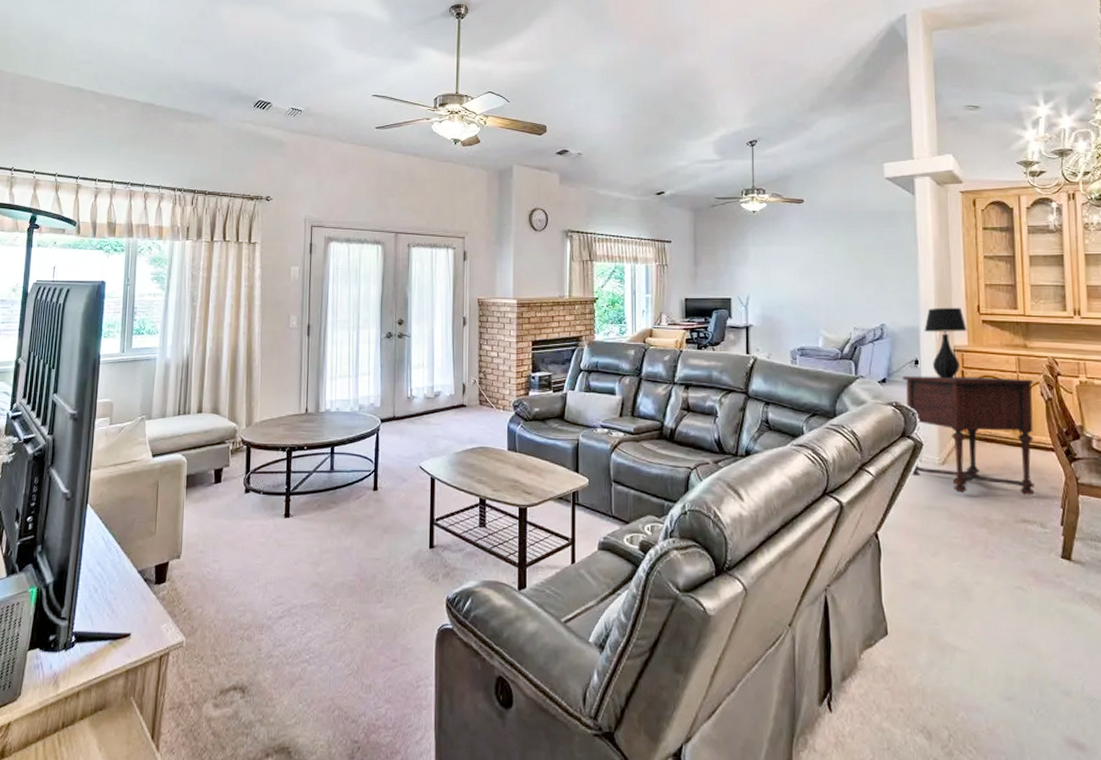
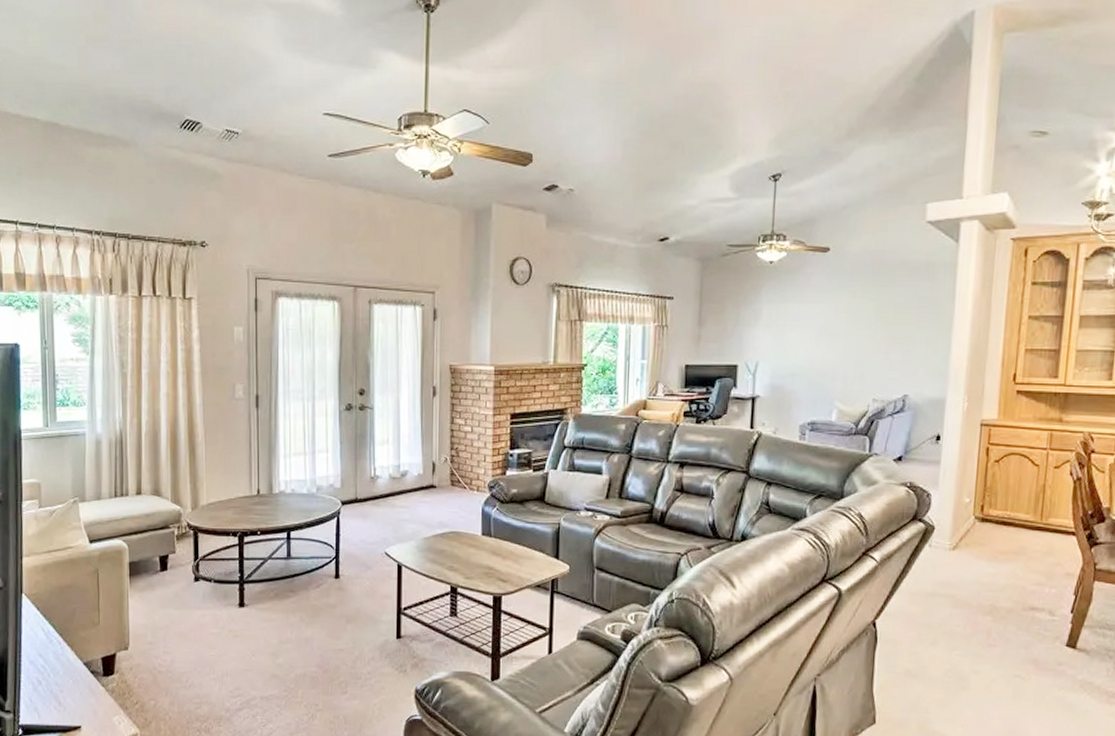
side table: present [902,375,1035,495] -> none [916,453,1064,582]
table lamp: present [924,307,967,379] -> none [951,375,999,457]

